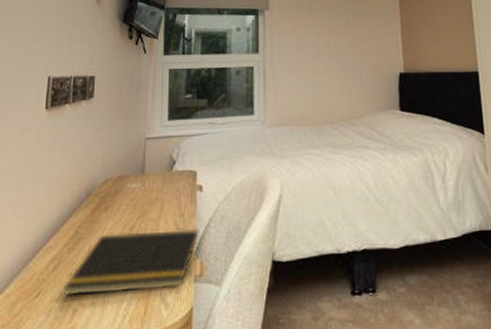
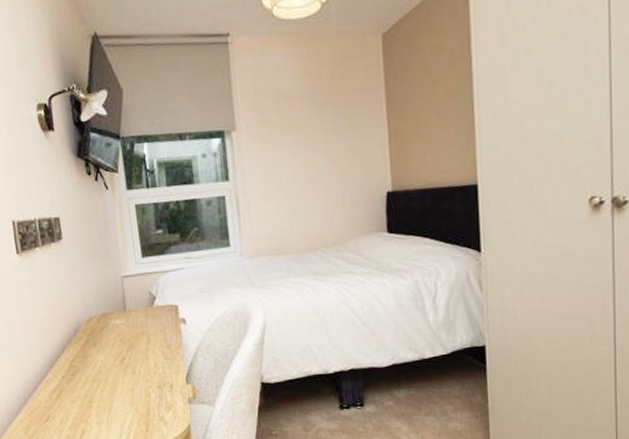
notepad: present [63,230,199,296] -> none [69,358,188,419]

